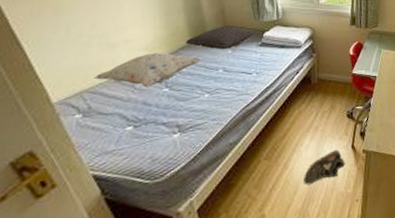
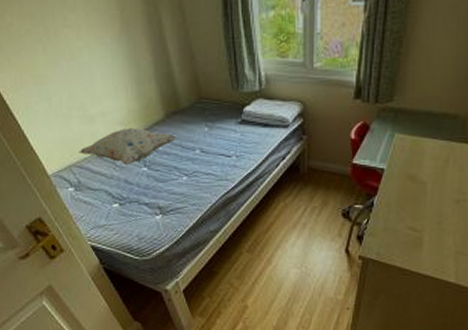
pillow: present [185,26,257,50] -> none [159,98,236,127]
shoe: present [303,149,346,186] -> none [287,251,337,285]

